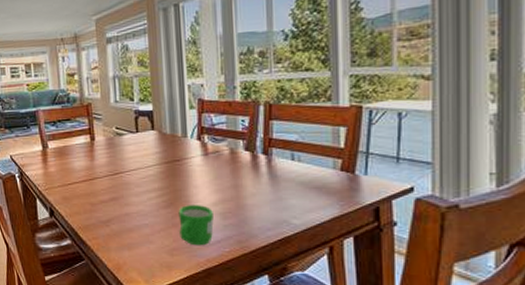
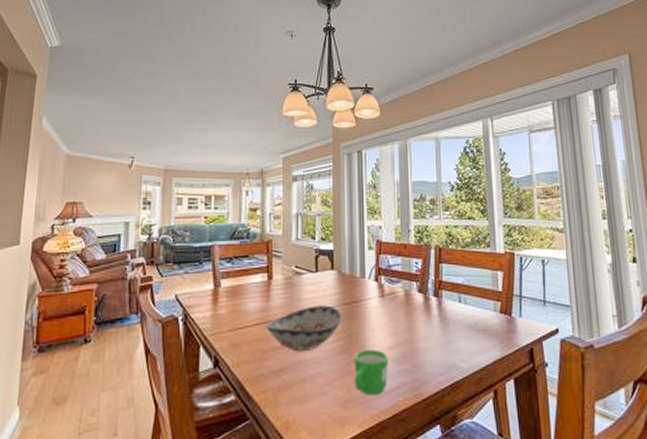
decorative bowl: none [92,163,166,206] -> present [266,305,343,352]

